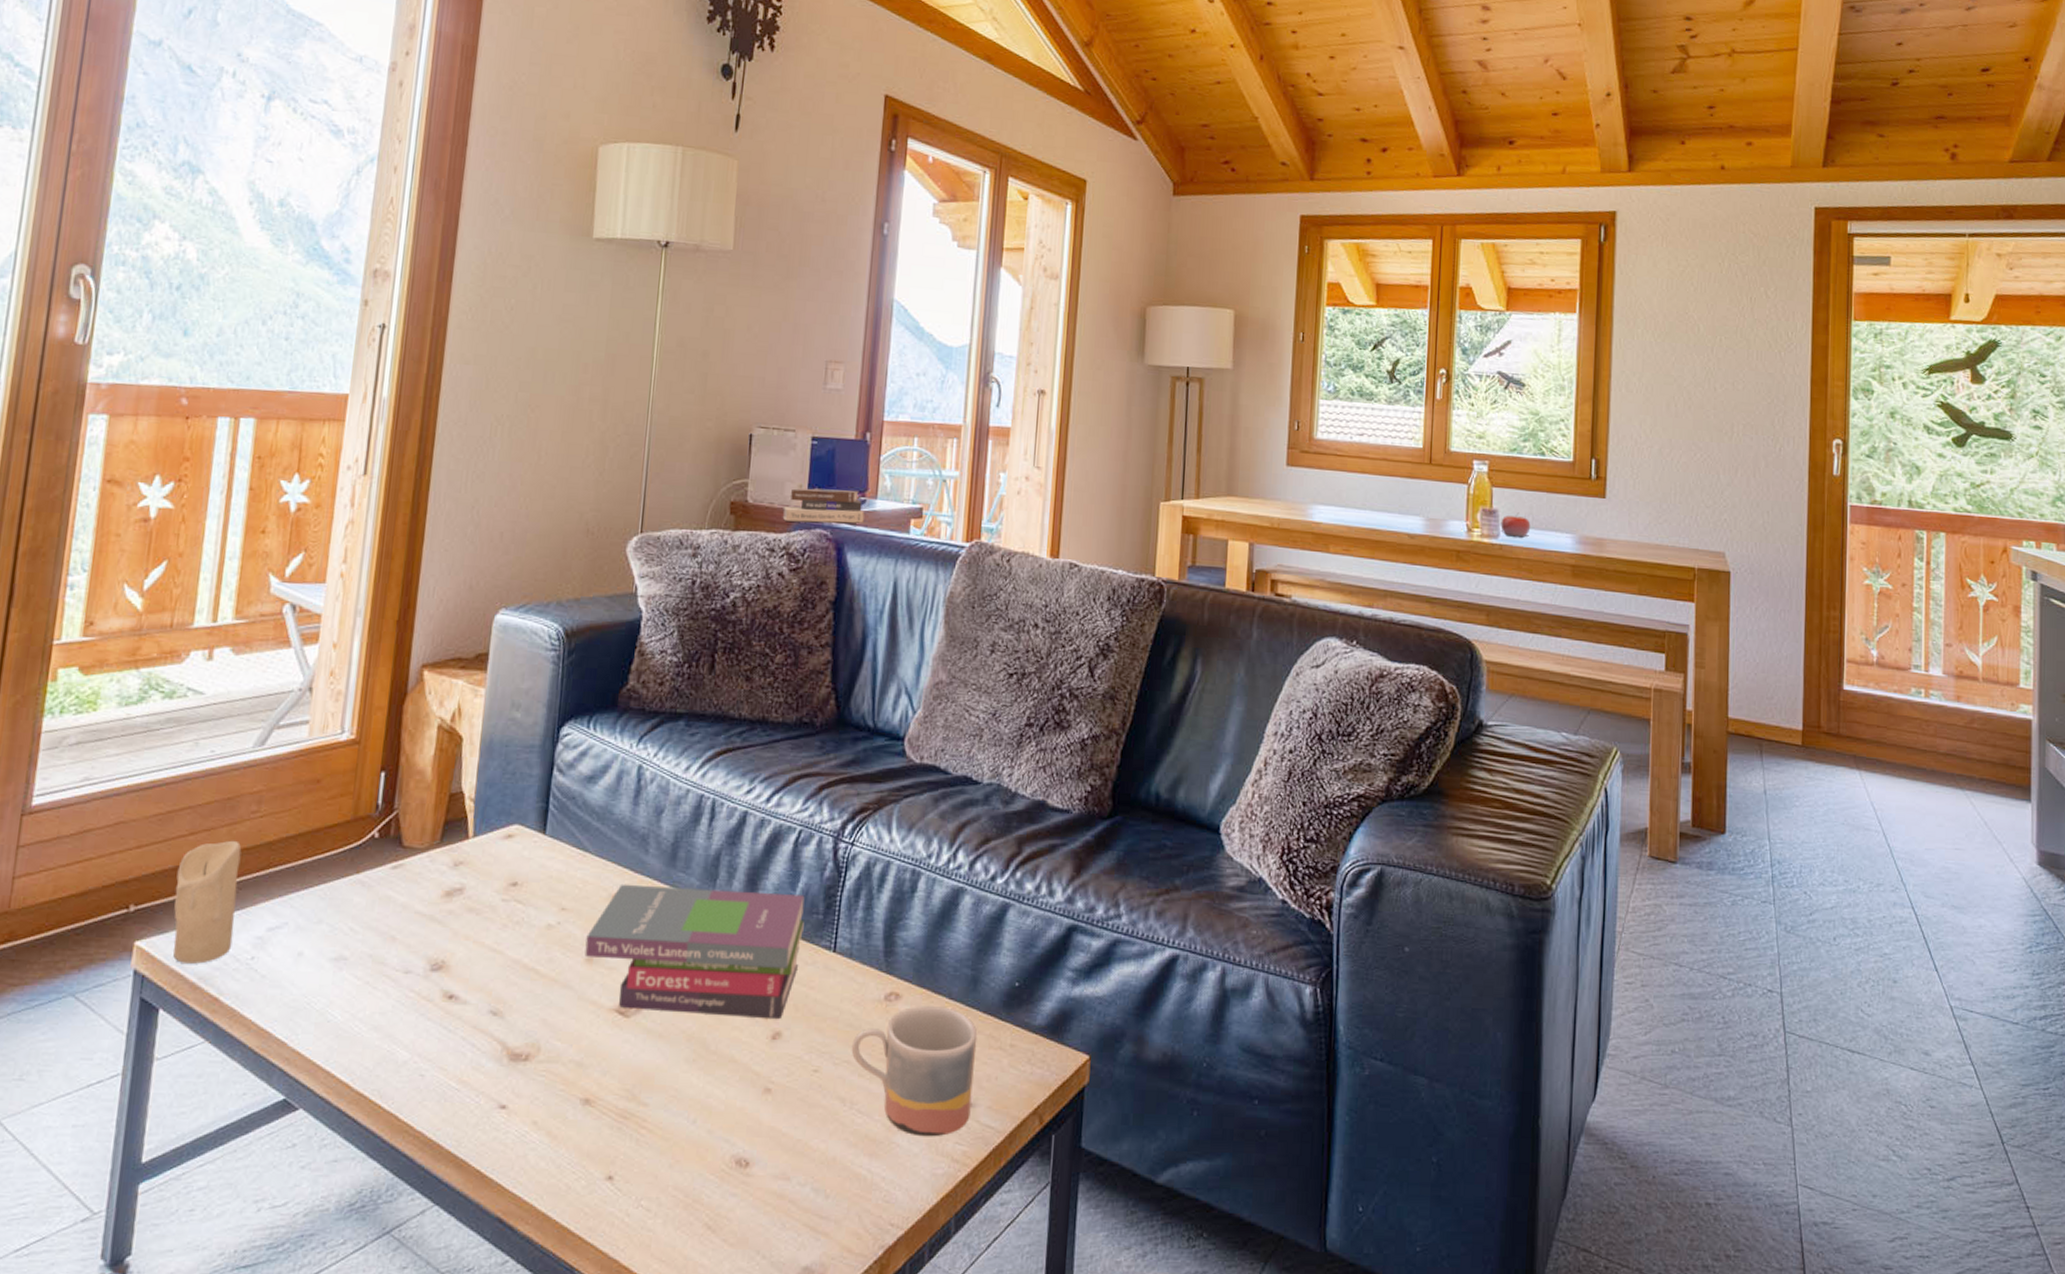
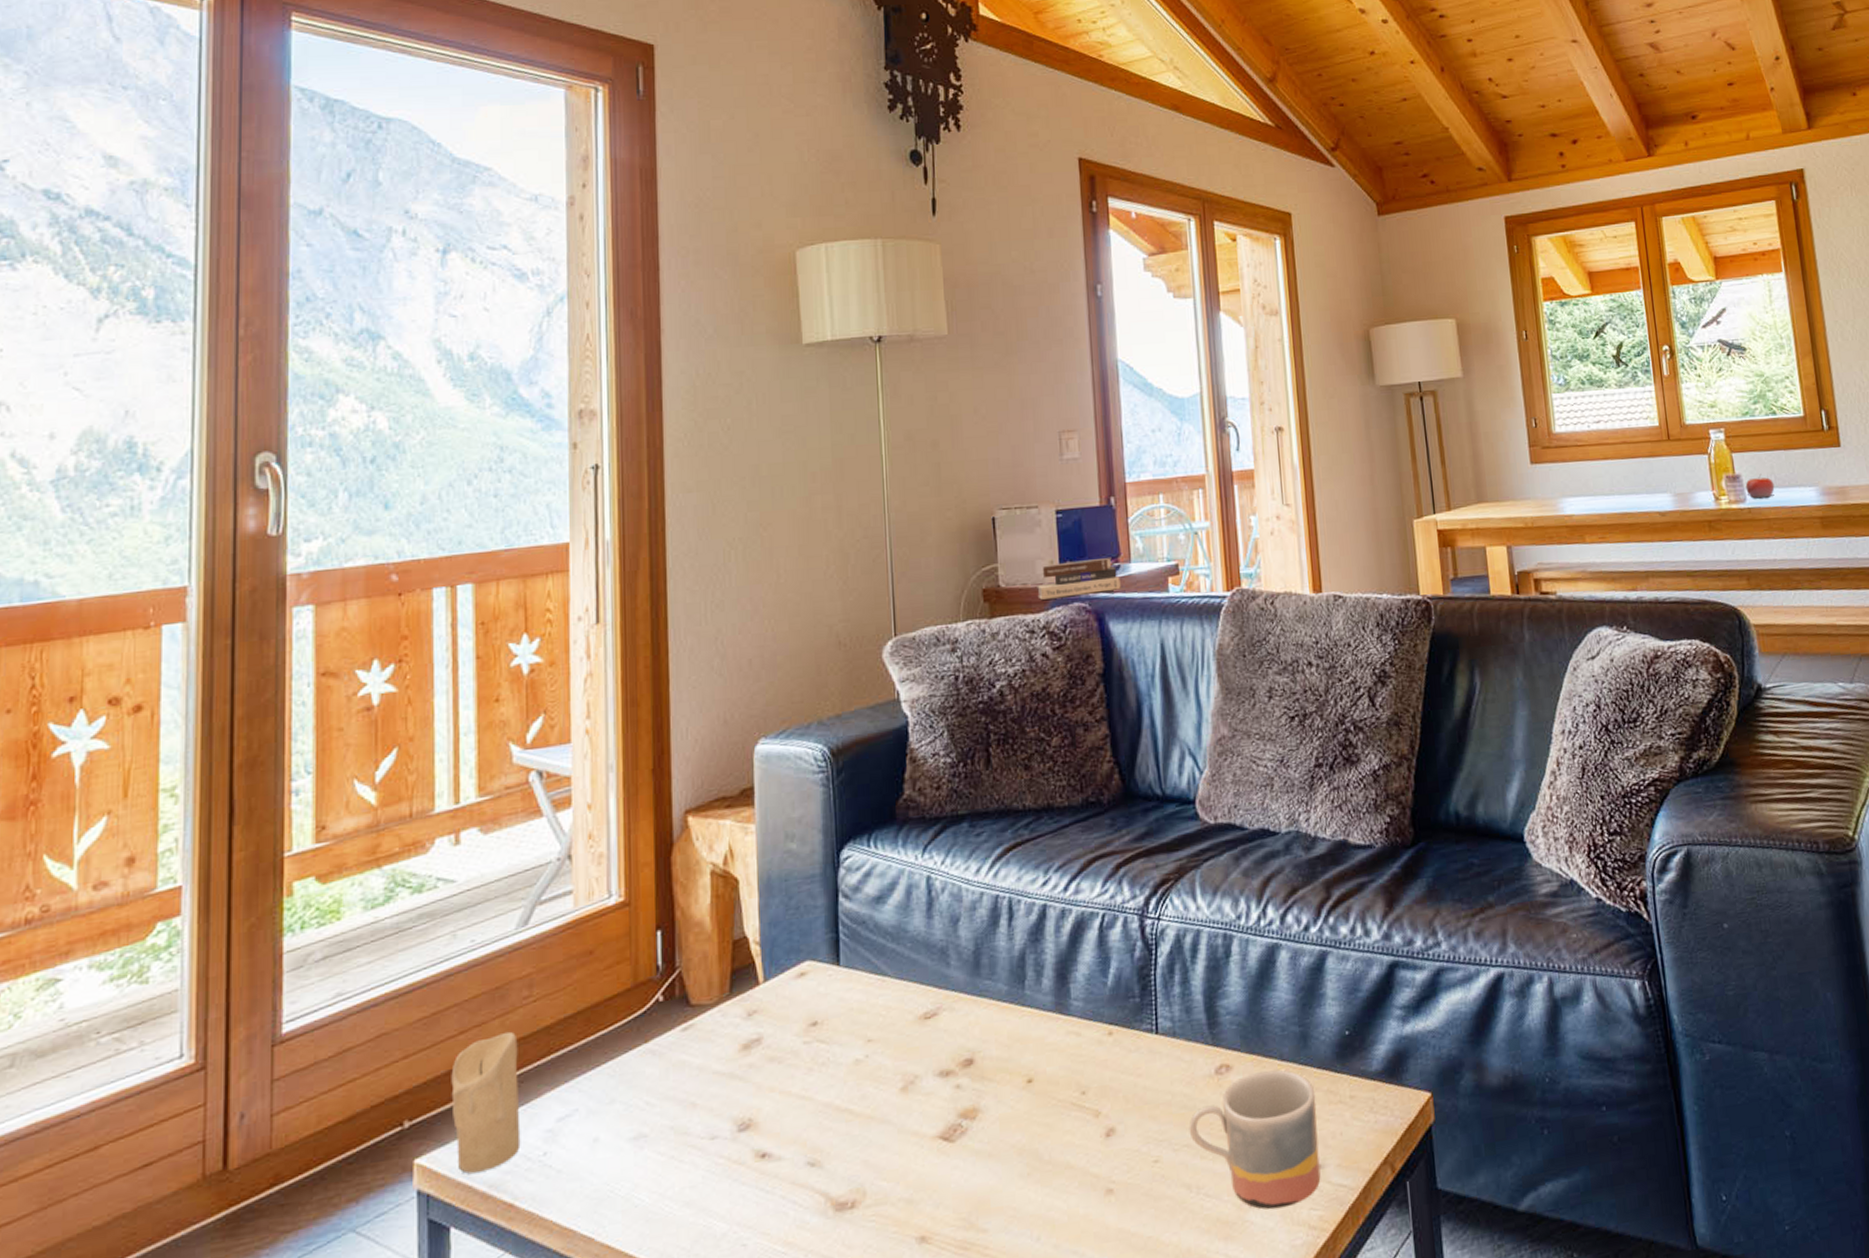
books: present [584,883,805,1020] -> none [898,980,1123,1133]

